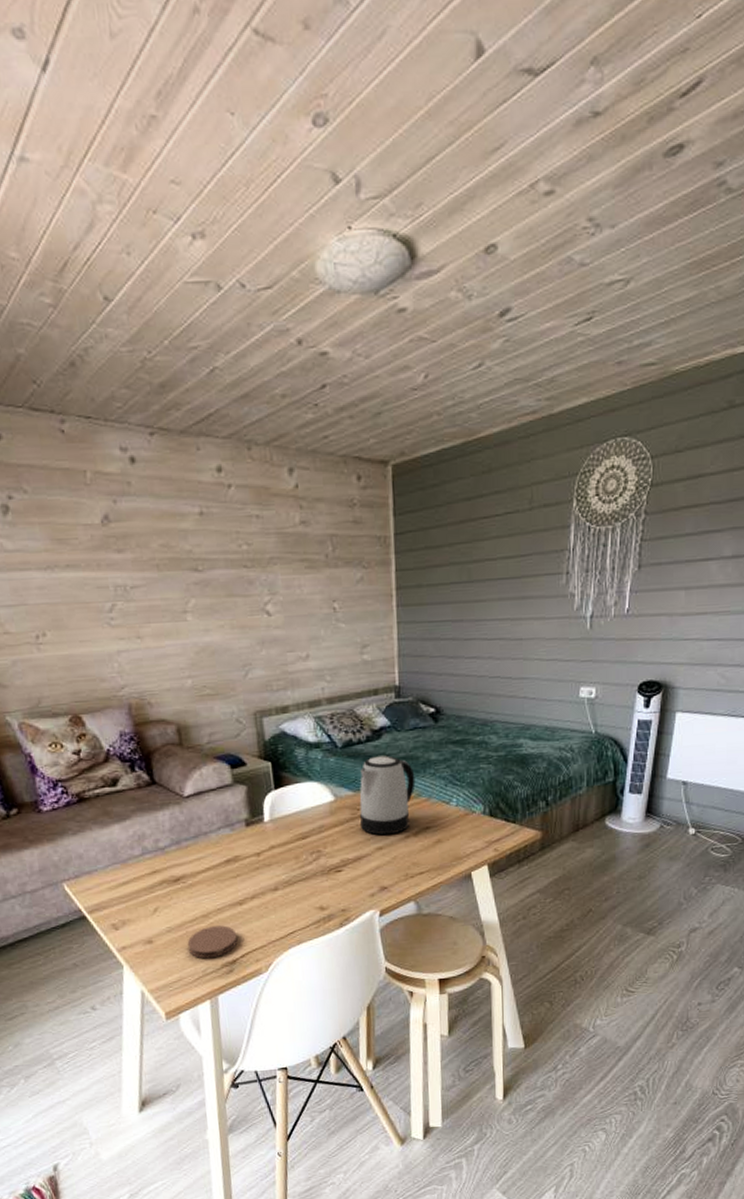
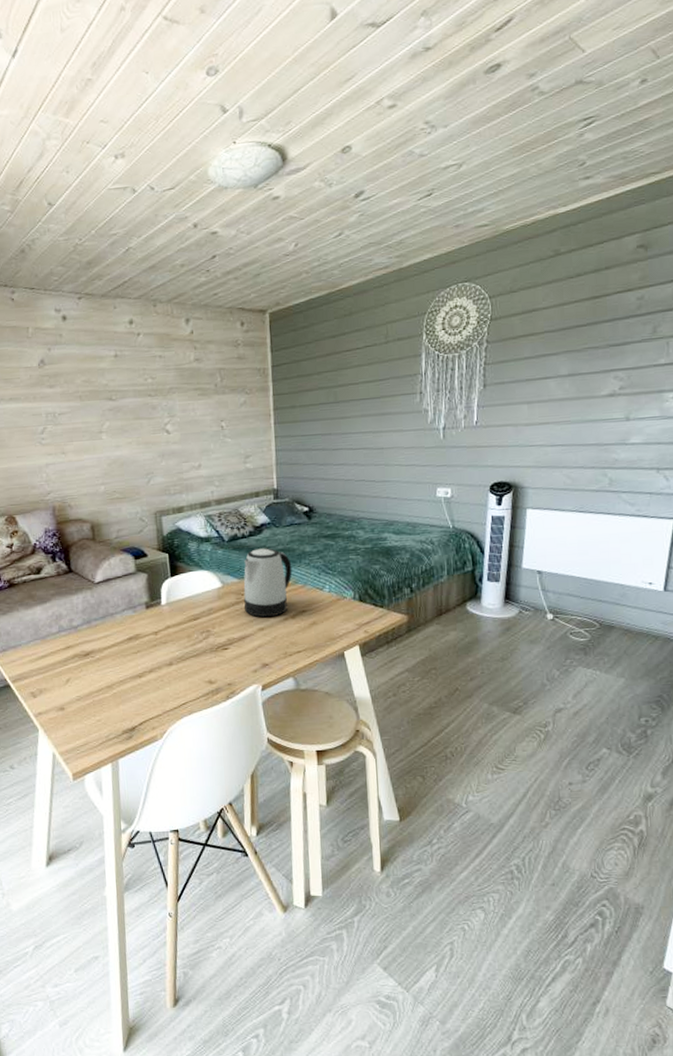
coaster: present [187,925,238,959] -> none [93,696,137,726]

